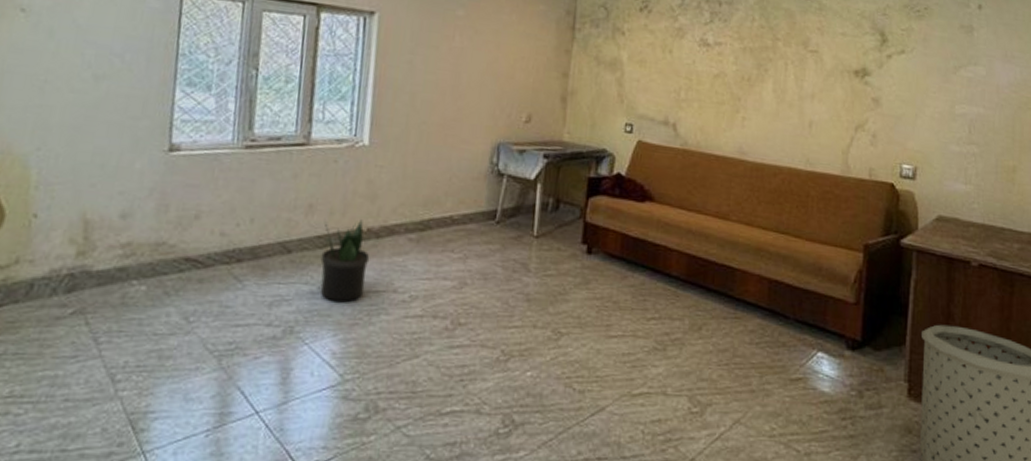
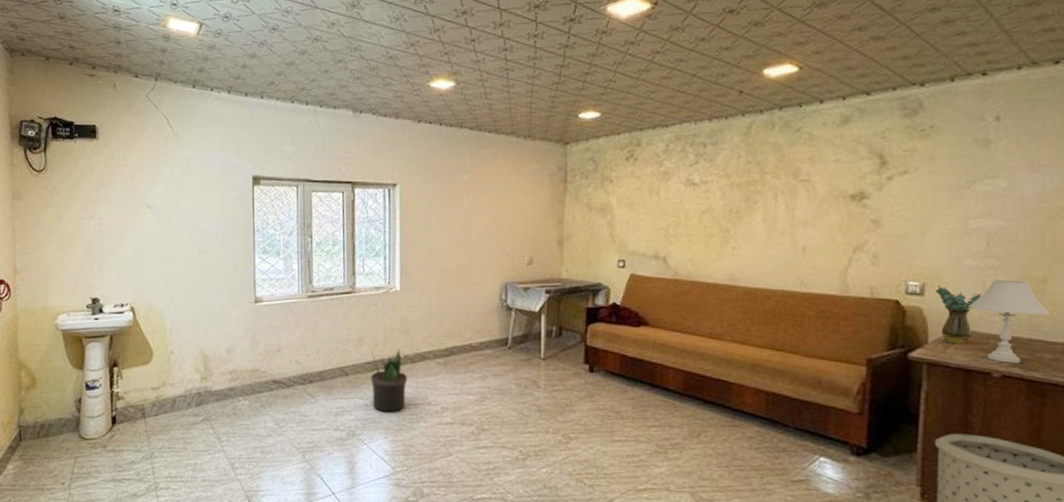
vase: none [925,169,964,233] -> present [935,285,982,345]
table lamp: none [952,167,1019,253] -> present [968,280,1051,364]

